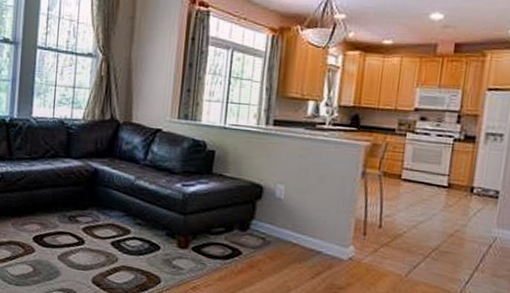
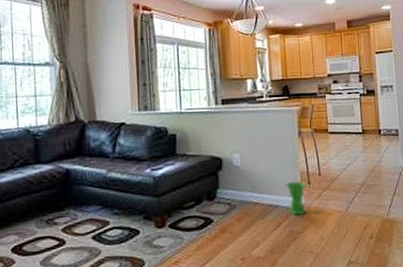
vase: none [333,228,361,269] -> present [286,181,306,216]

